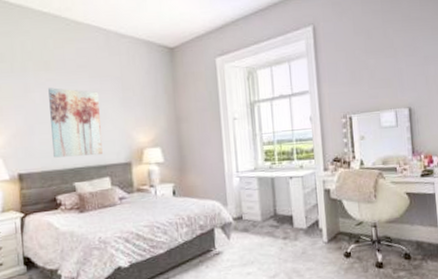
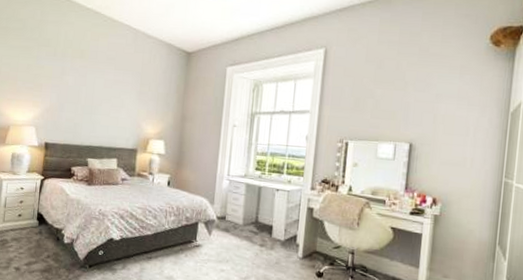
wall art: present [48,87,103,158] -> none [75,74,120,139]

